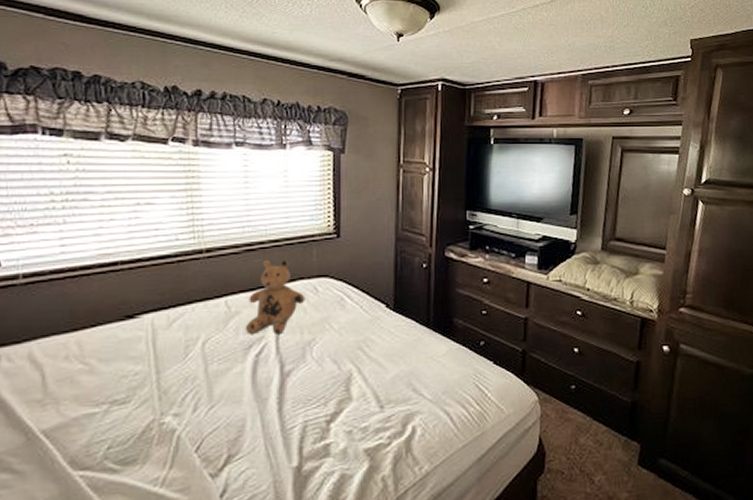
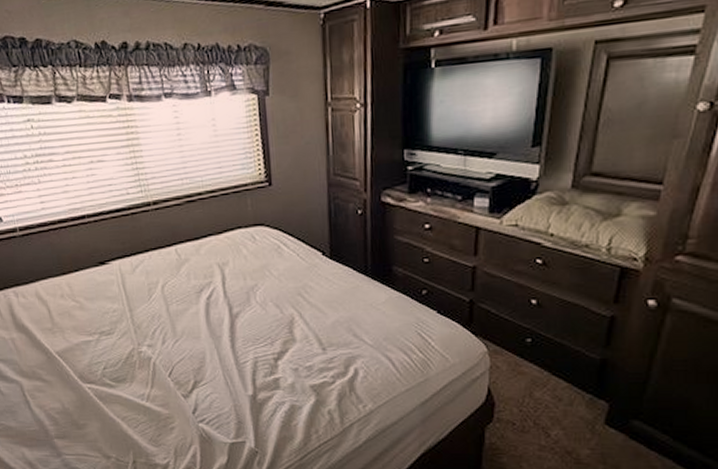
teddy bear: present [246,259,305,334] -> none [195,209,245,280]

